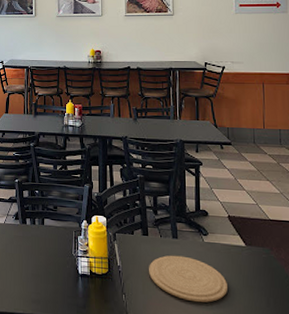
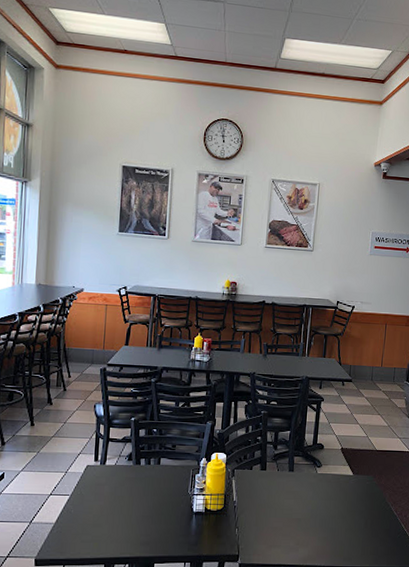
plate: present [149,255,228,303] -> none [263,487,334,530]

